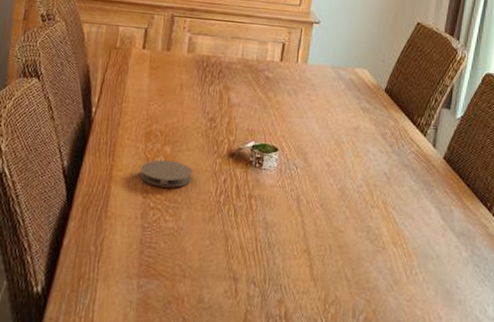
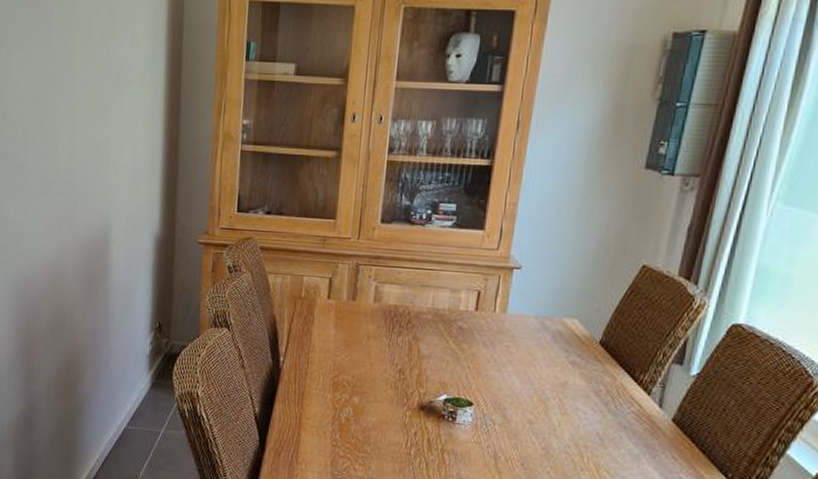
coaster: present [140,159,193,188] -> none [328,409,382,438]

